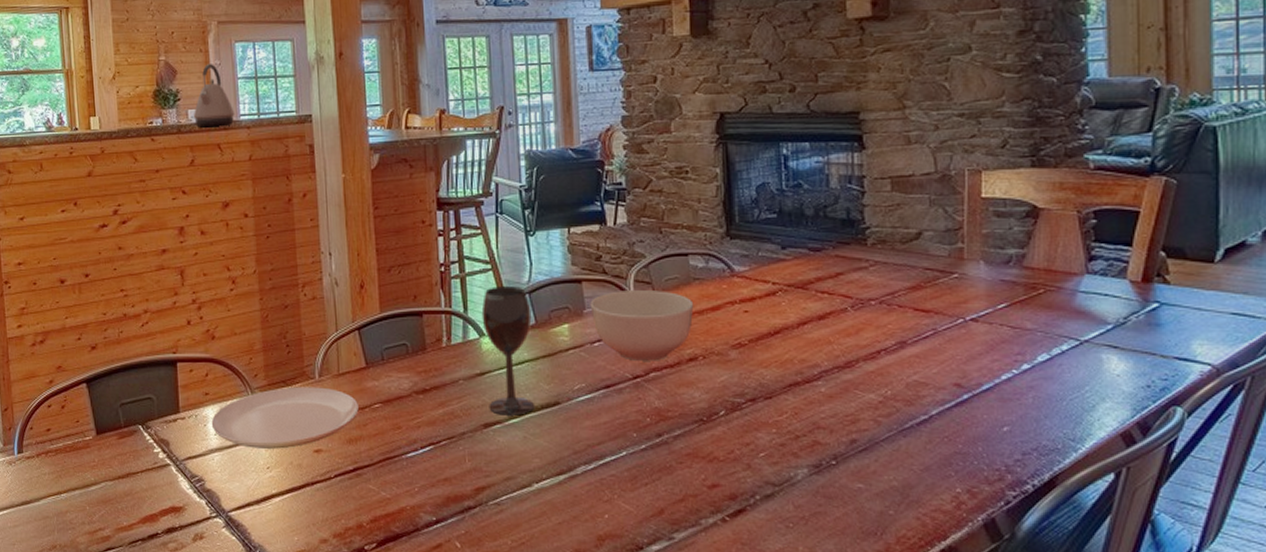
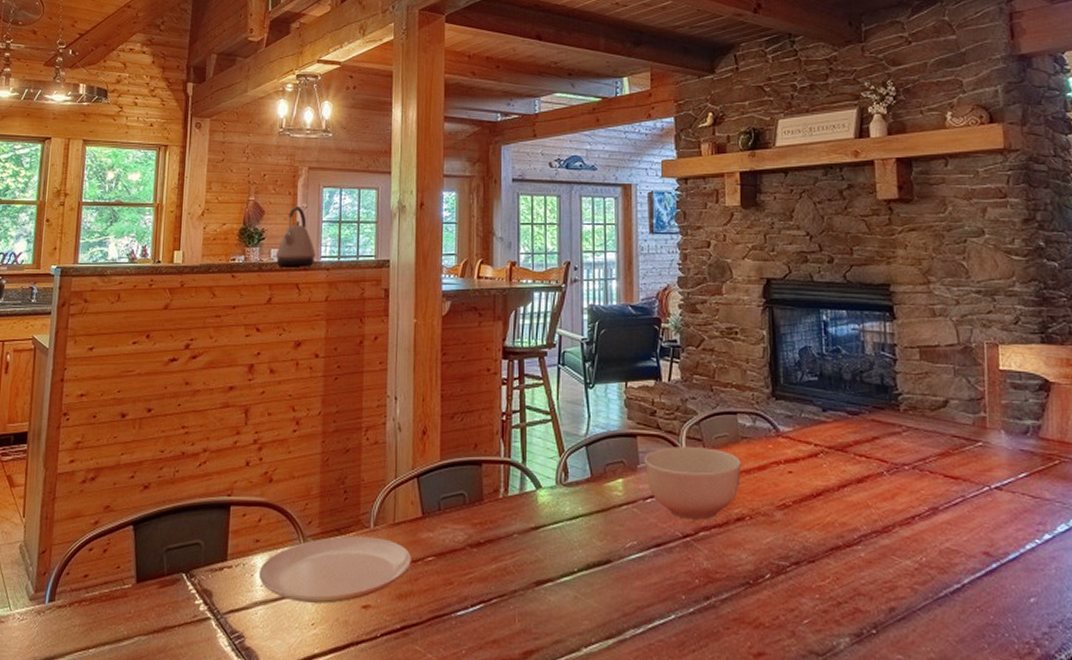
wine glass: present [481,286,534,416] -> none [539,438,588,573]

